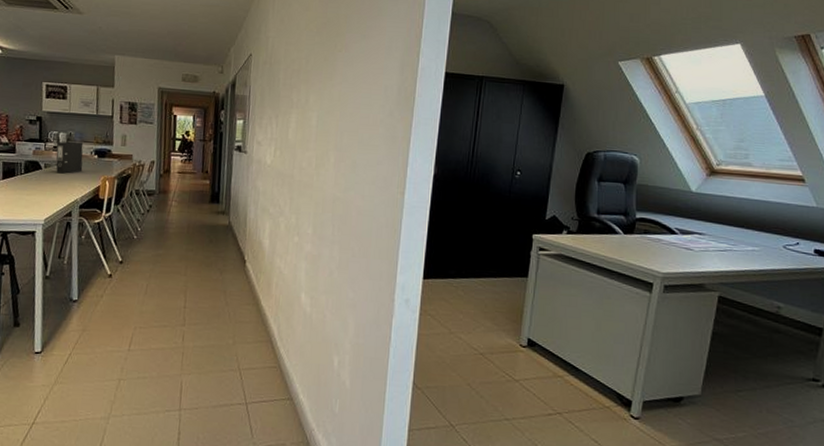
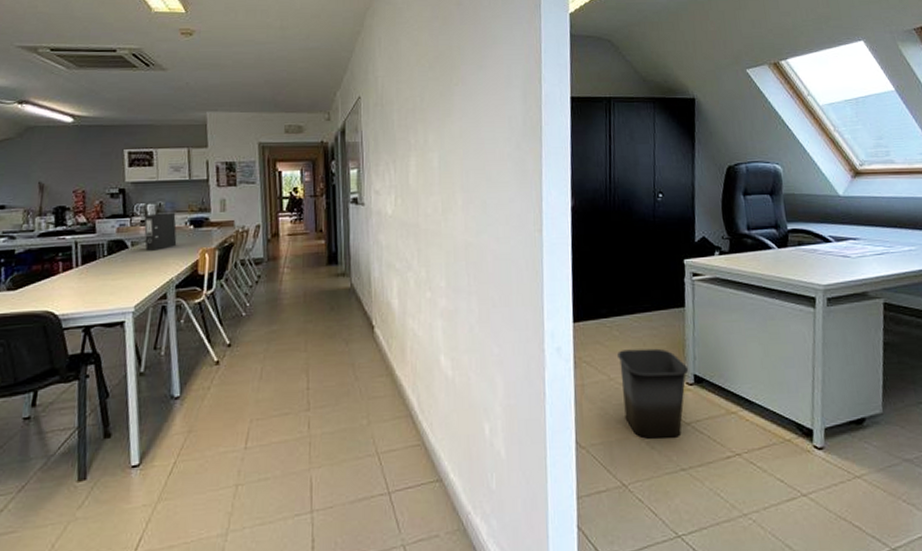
waste bin: none [460,308,524,391] -> present [617,348,689,439]

